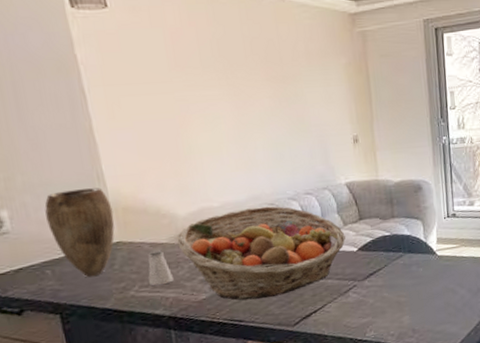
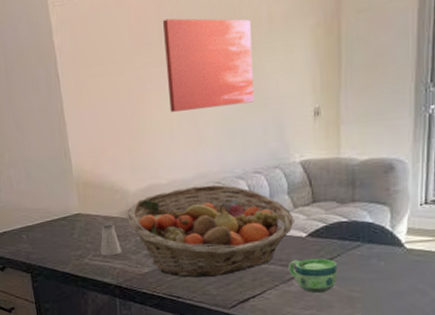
vase: present [45,188,115,278] -> none [24,164,76,244]
wall art: none [202,44,299,135] -> present [162,18,254,112]
cup: none [344,269,387,302] -> present [289,258,338,293]

